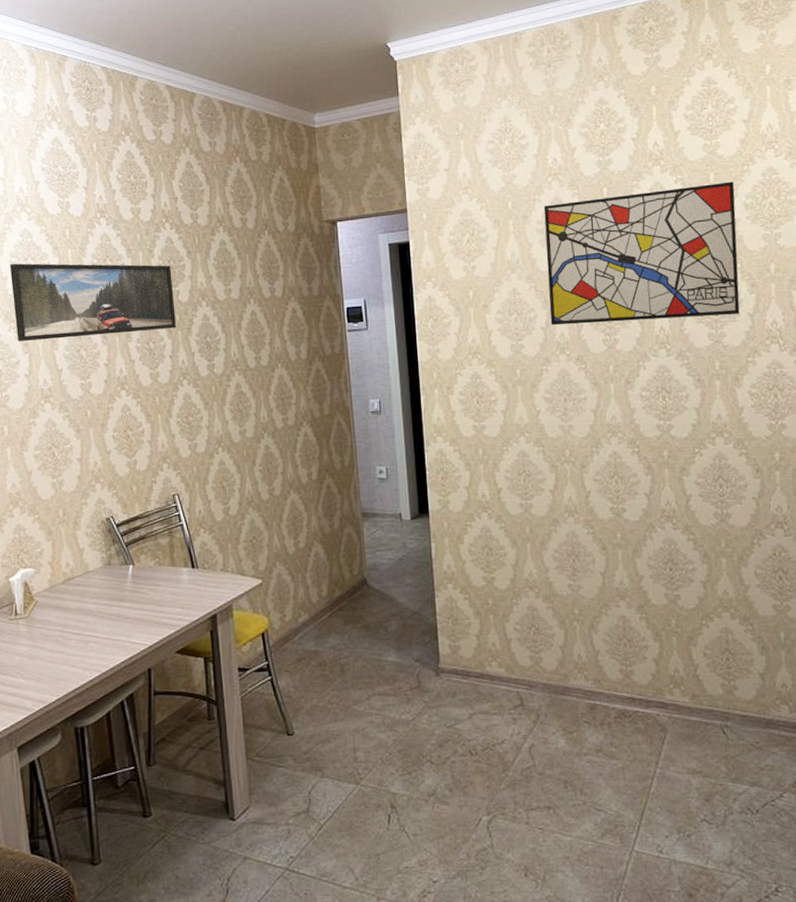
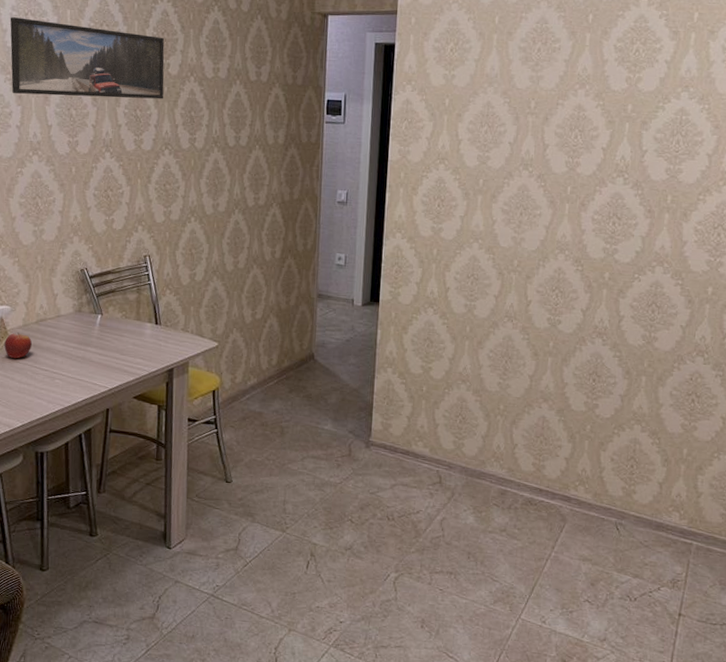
fruit: none [31,596,60,625] -> present [4,332,32,358]
wall art: present [543,181,740,325] -> none [518,23,716,154]

